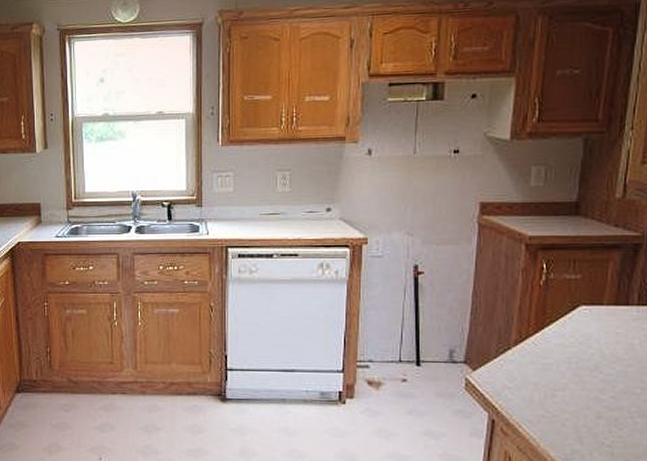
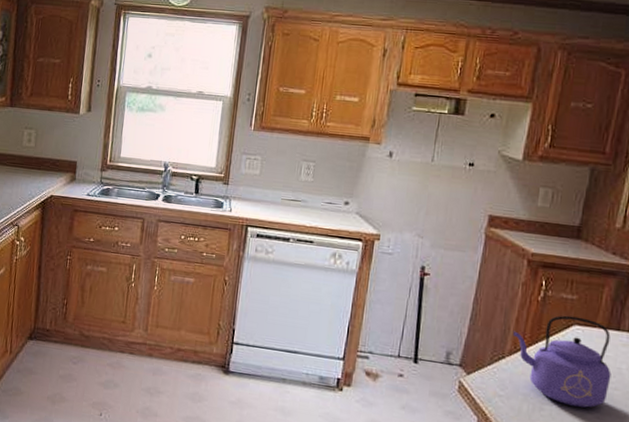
kettle: none [516,297,624,390] -> present [512,315,612,408]

